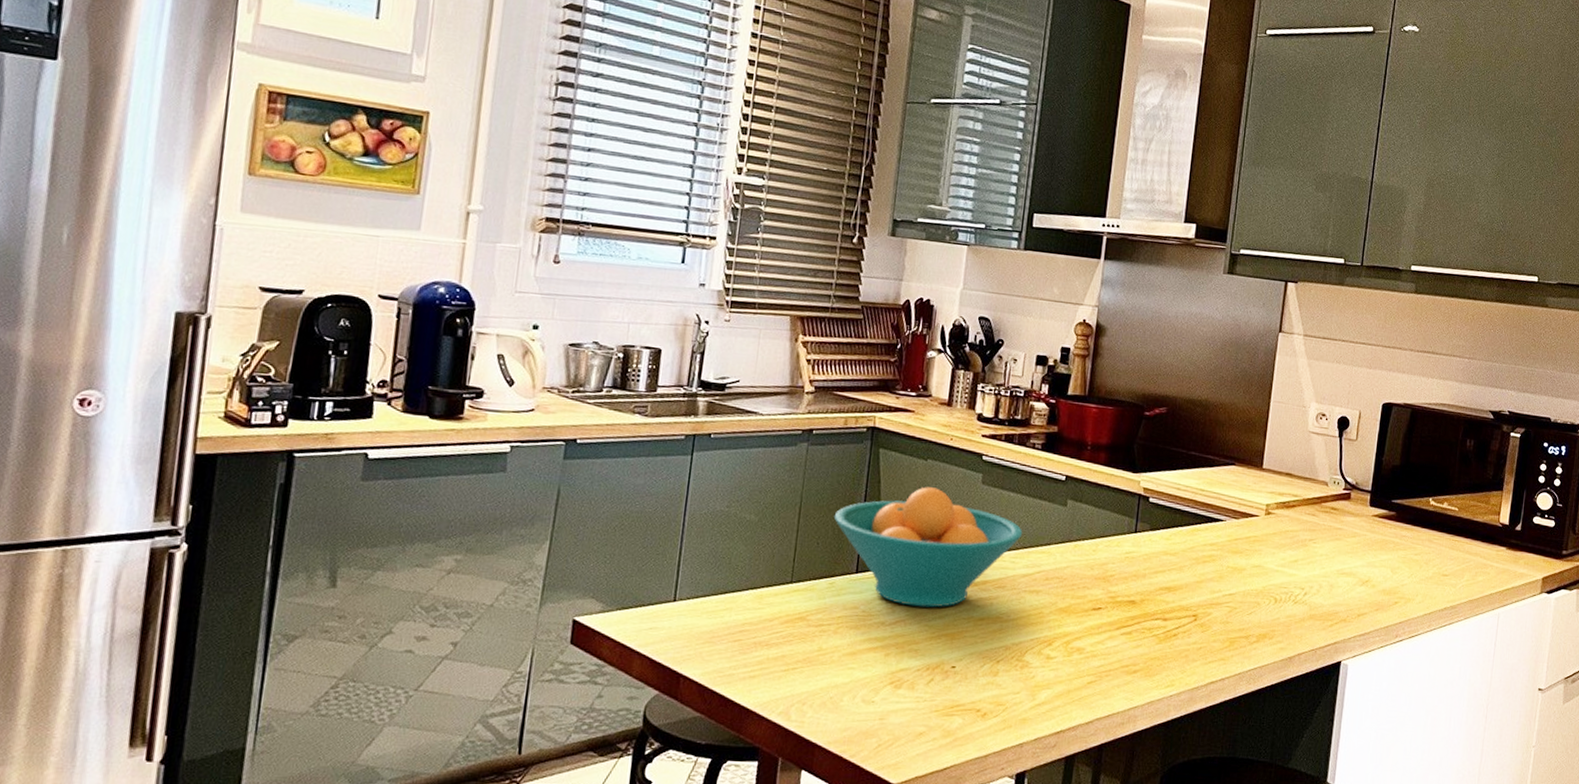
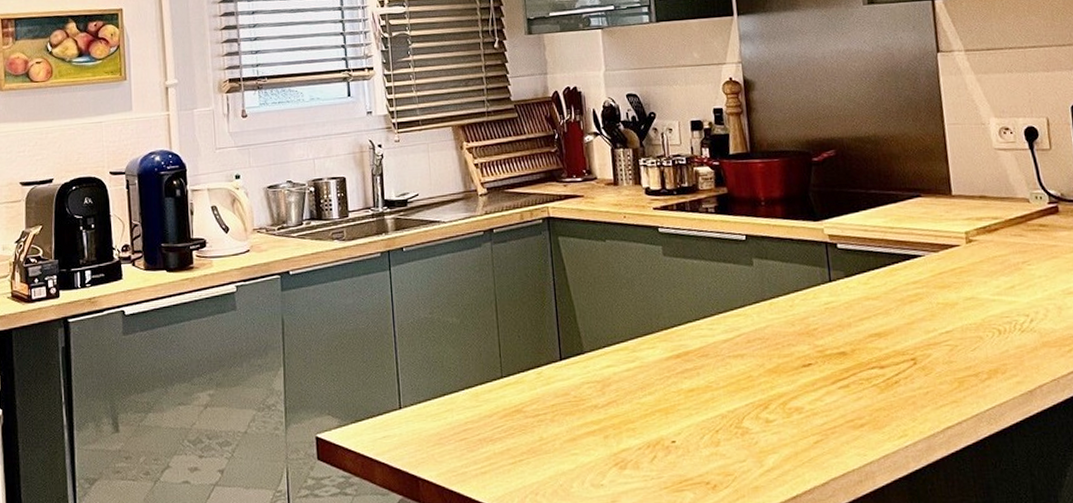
fruit bowl: present [833,487,1023,608] -> none [528,266,715,386]

